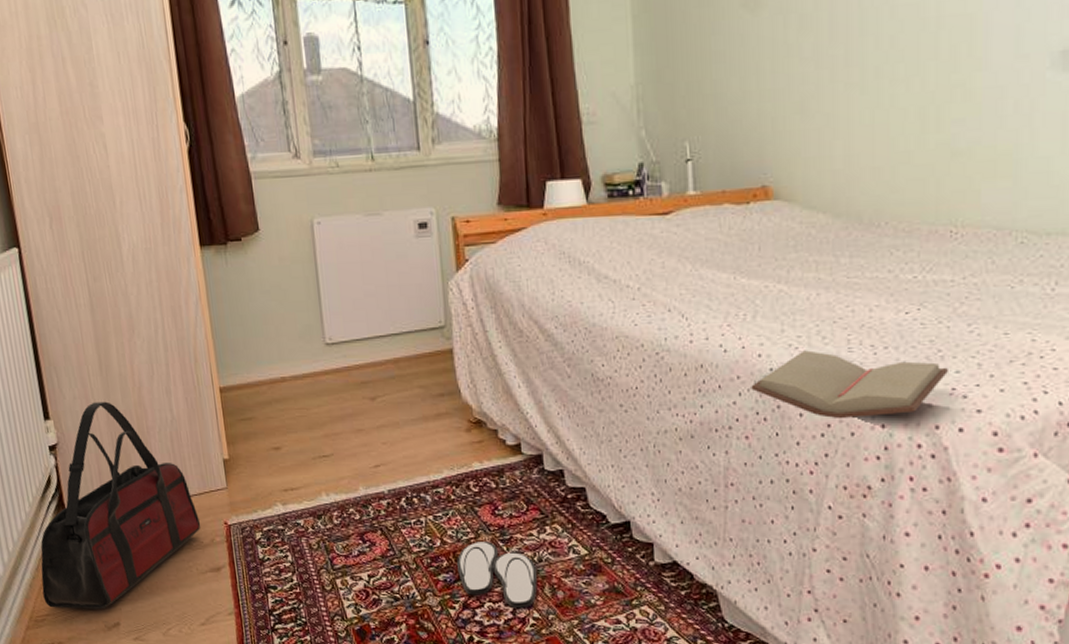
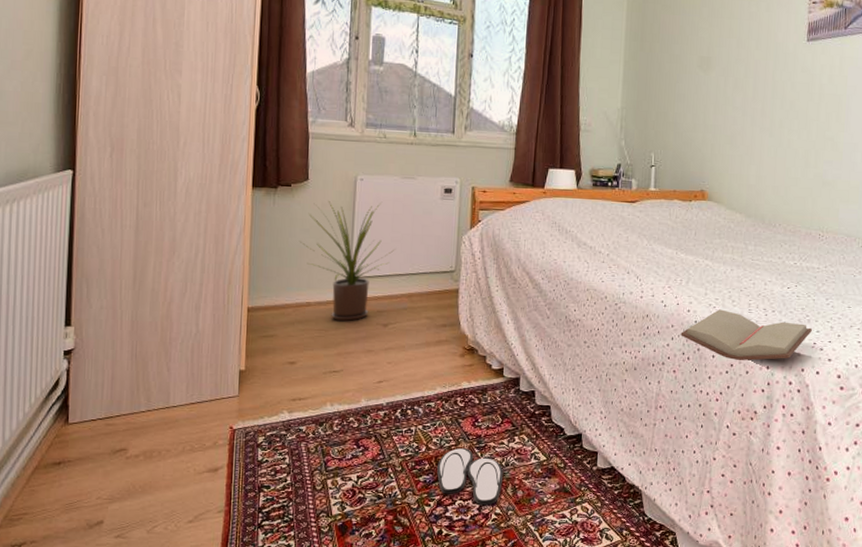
duffel bag: present [40,401,201,610] -> none [25,312,207,508]
house plant: none [261,249,371,398] -> present [299,201,395,322]

